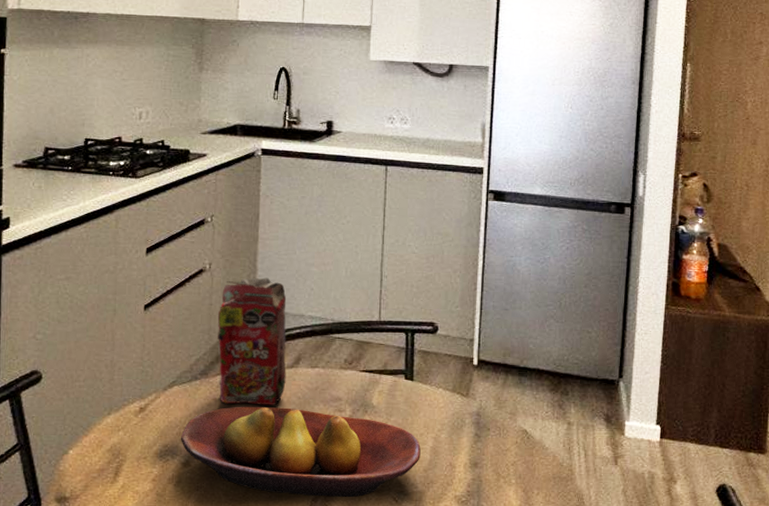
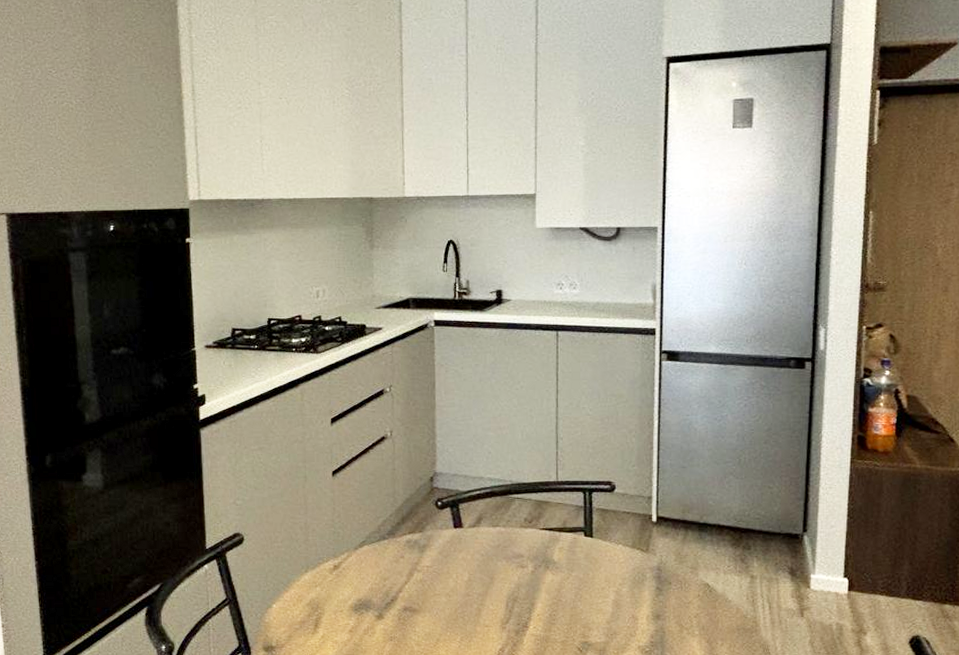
fruit bowl: present [180,406,421,498] -> none [372,563,603,648]
cereal box: present [217,277,287,405] -> none [401,443,469,562]

